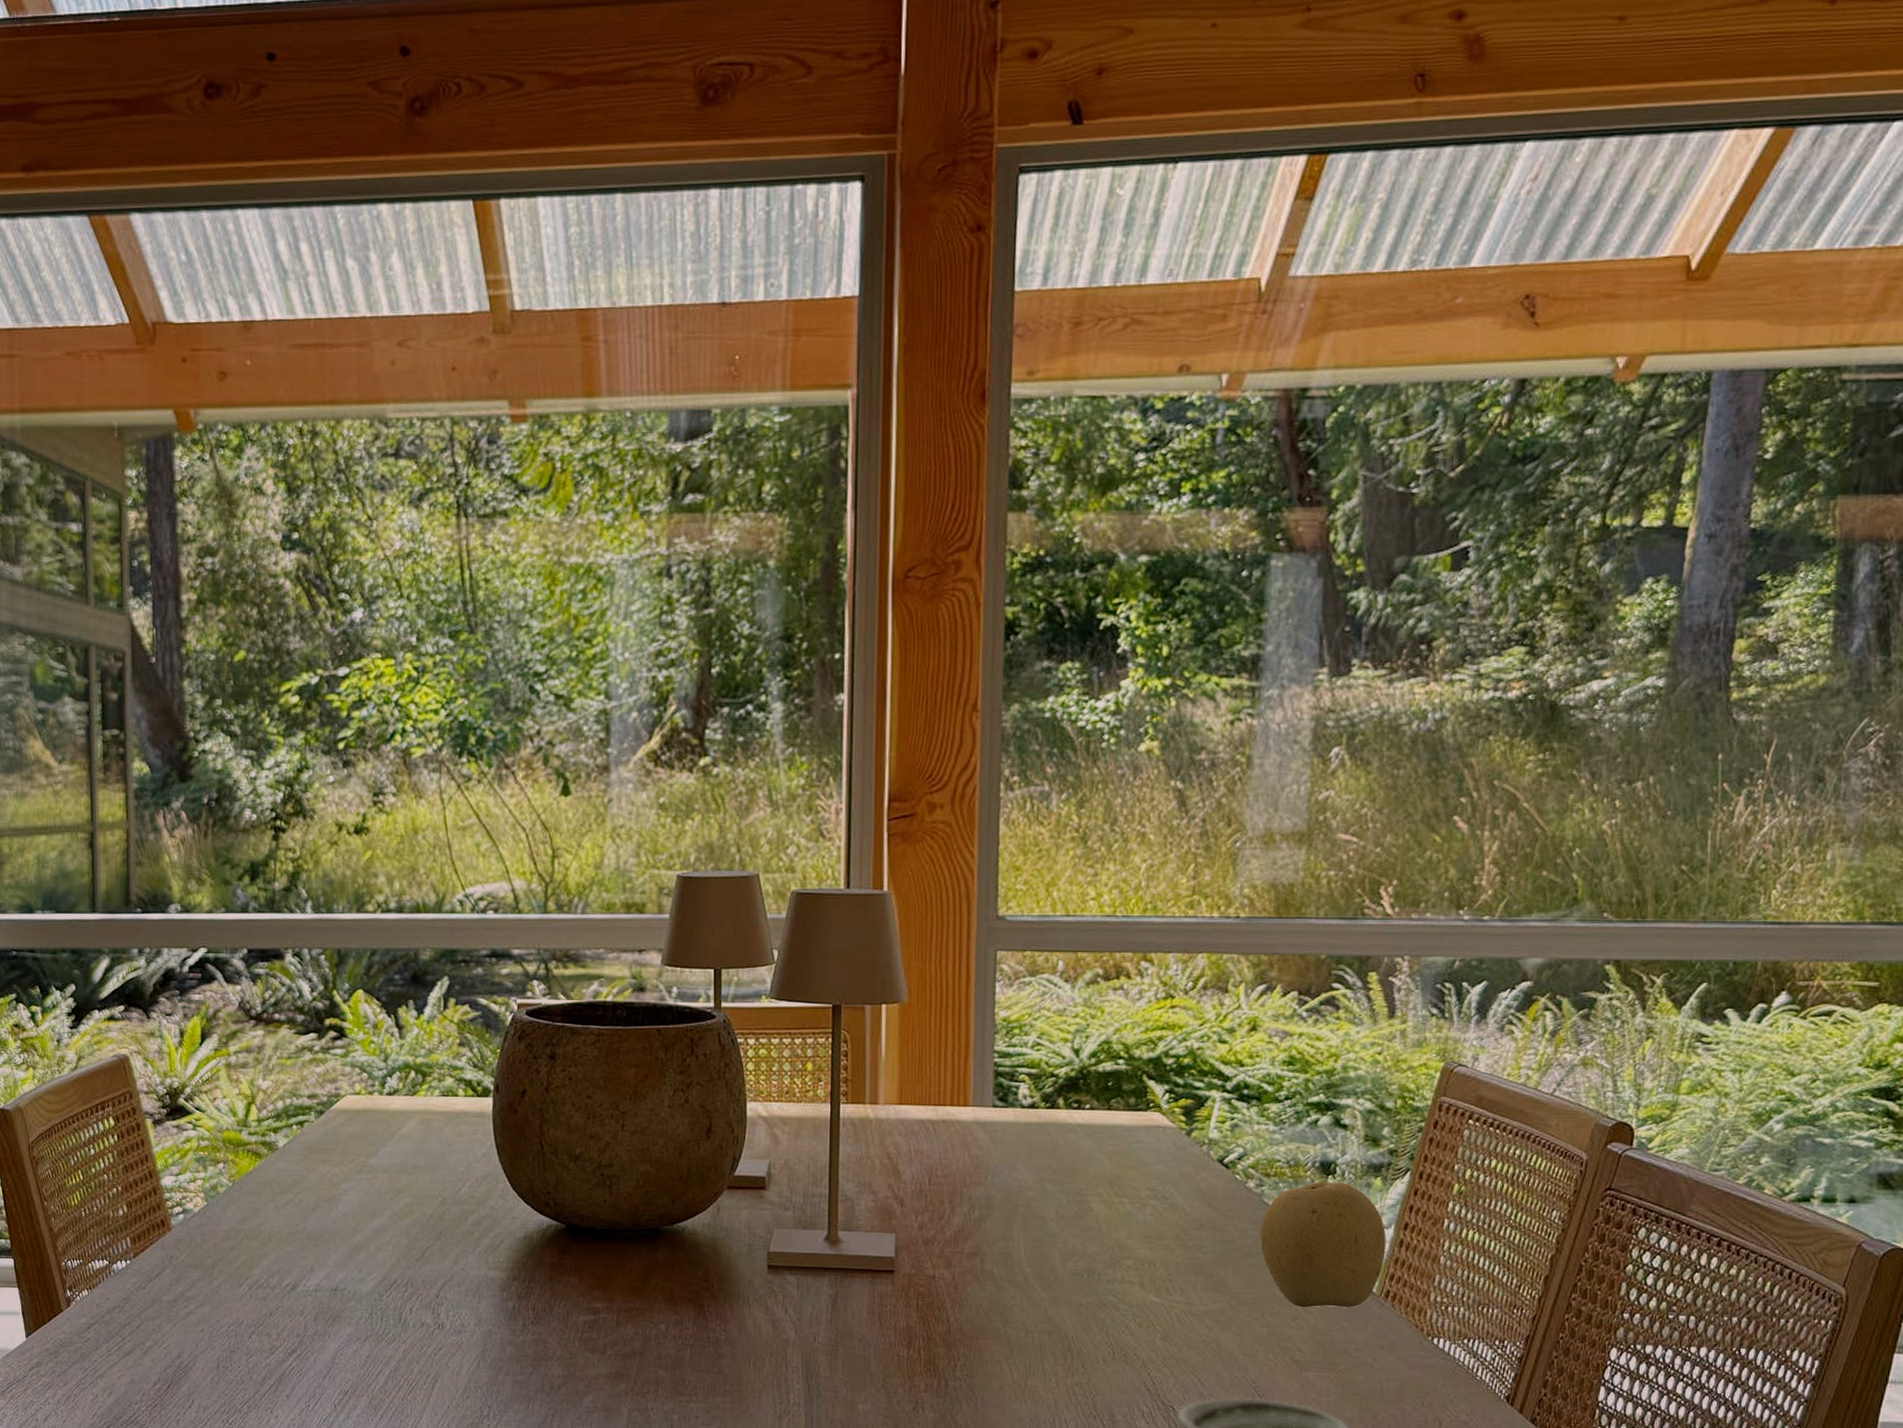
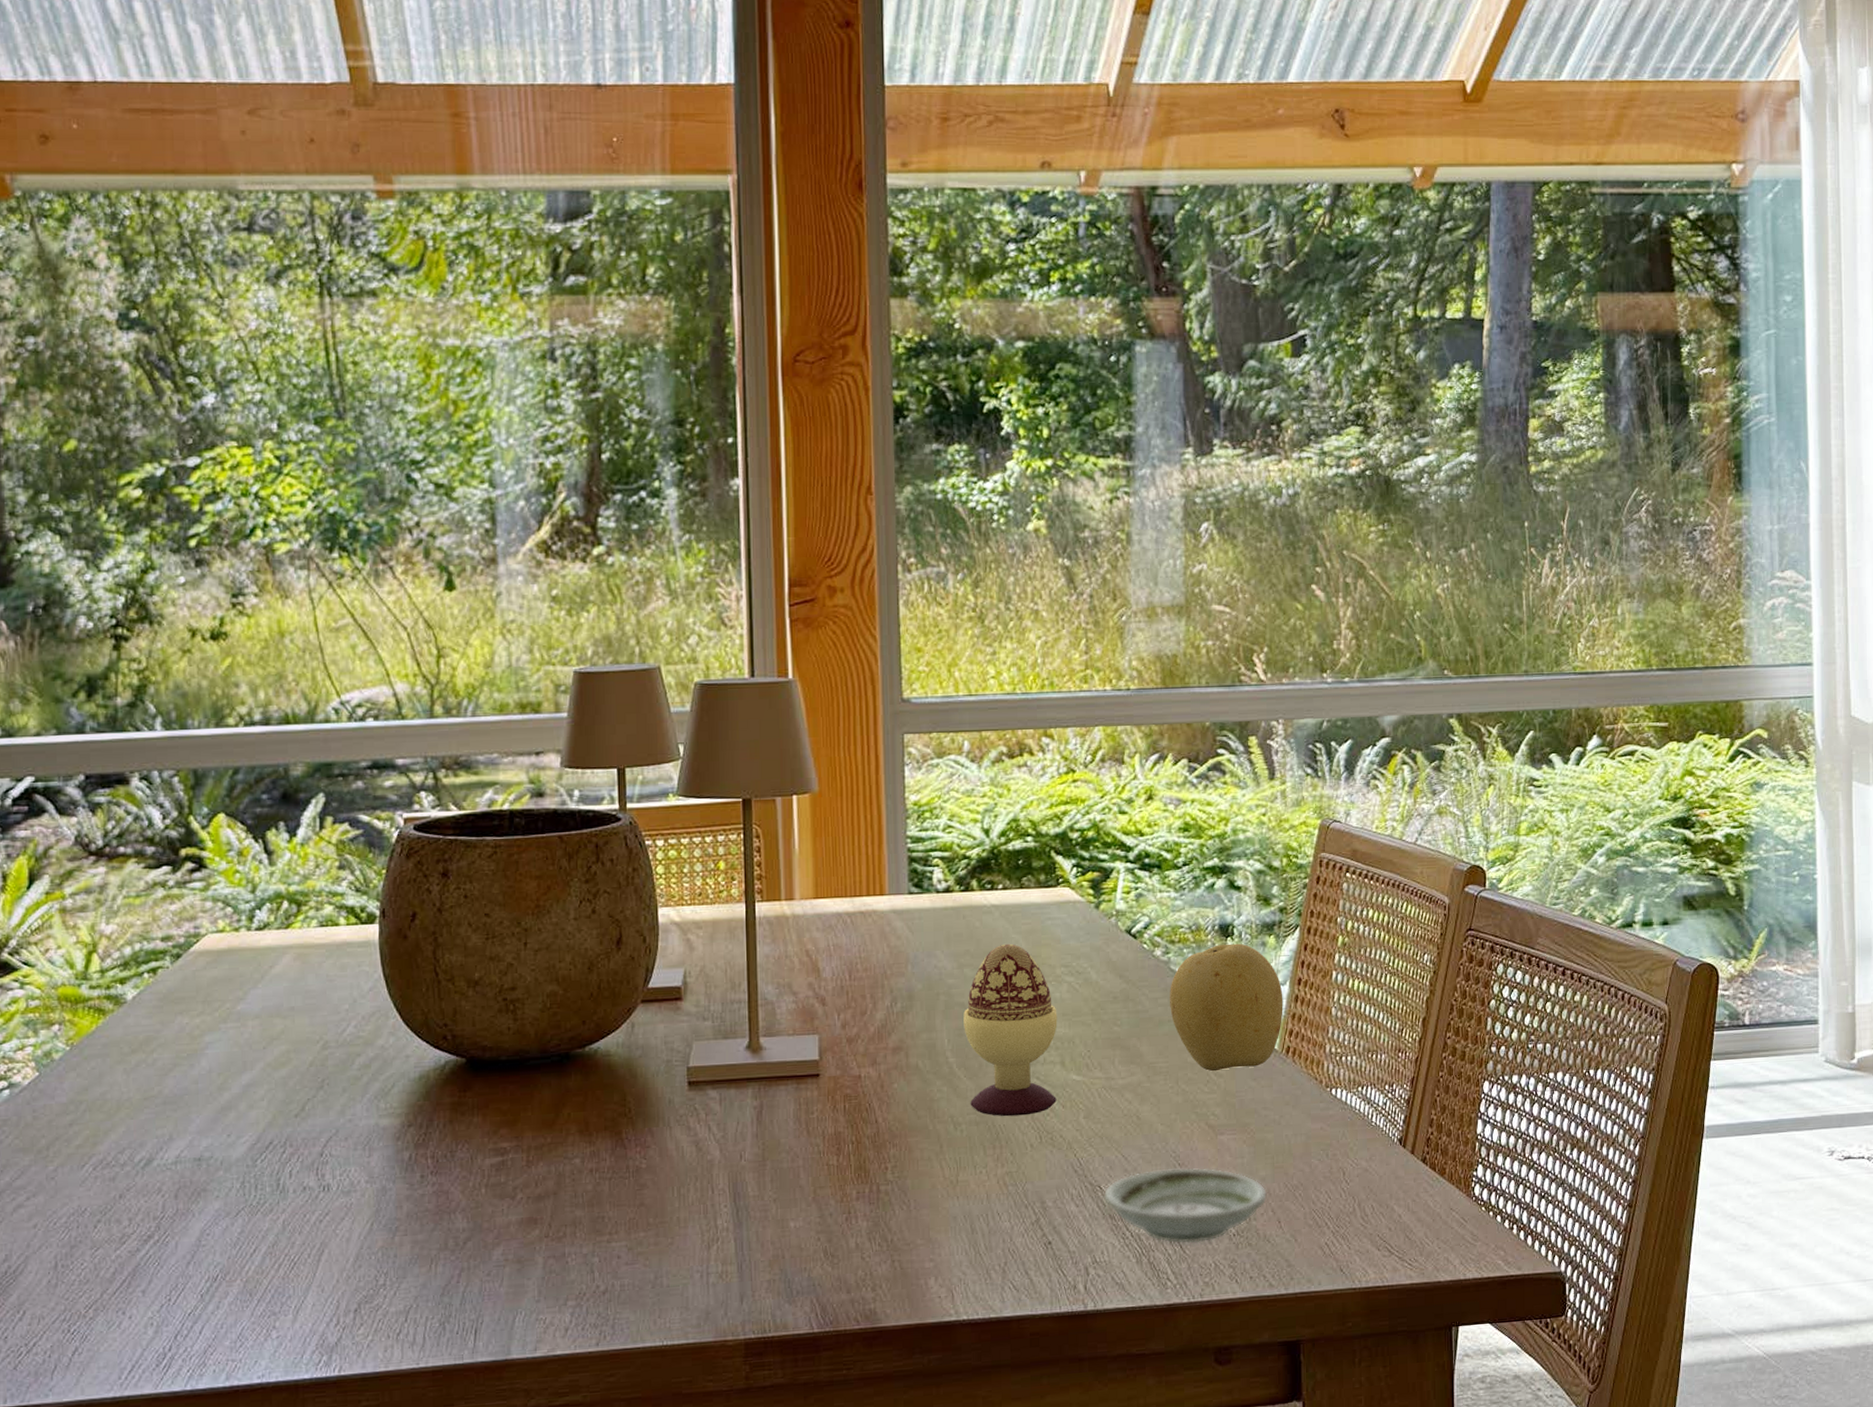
decorative egg: none [1041,1162,1139,1331] -> present [963,943,1058,1117]

